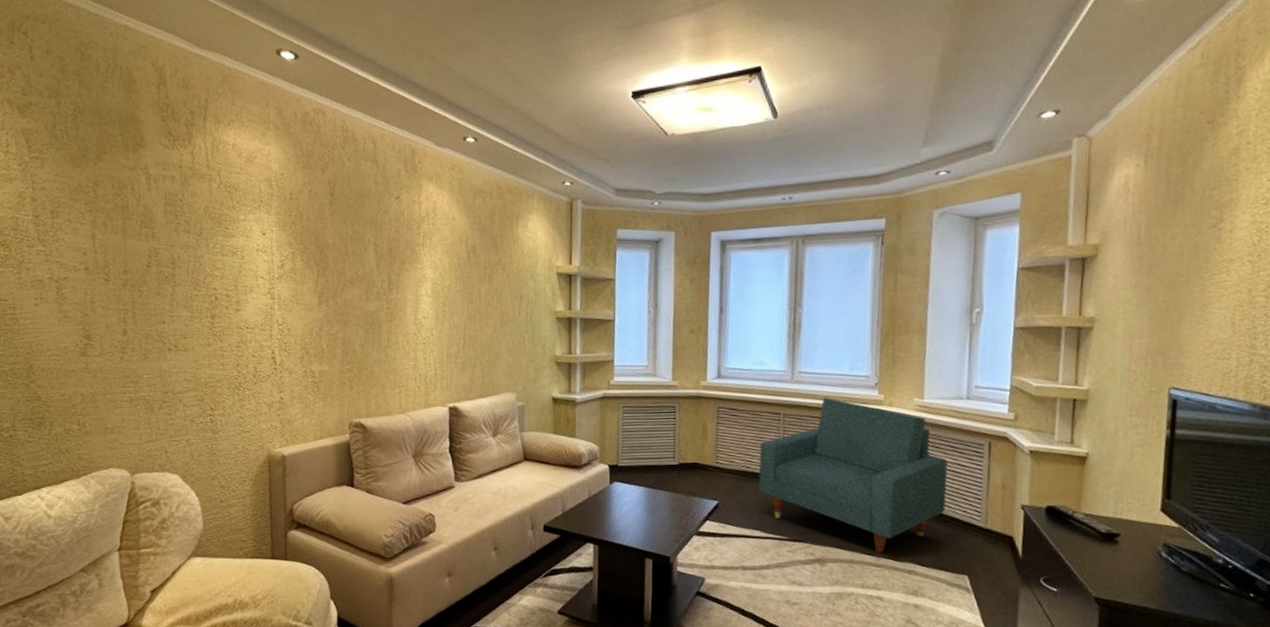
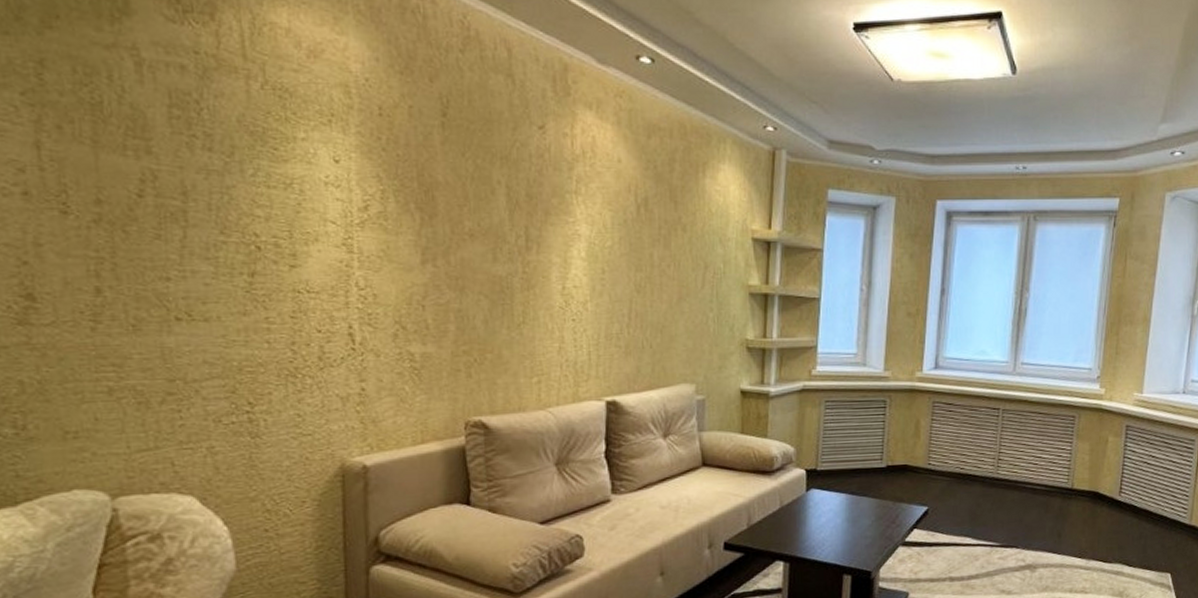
armchair: present [758,397,948,554] -> none [971,391,1160,556]

